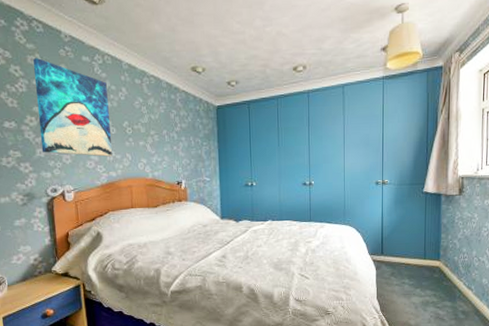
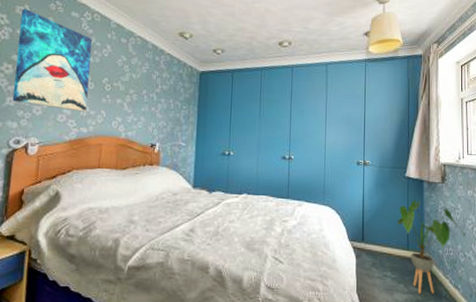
house plant: none [414,213,481,296] -> present [397,200,465,294]

